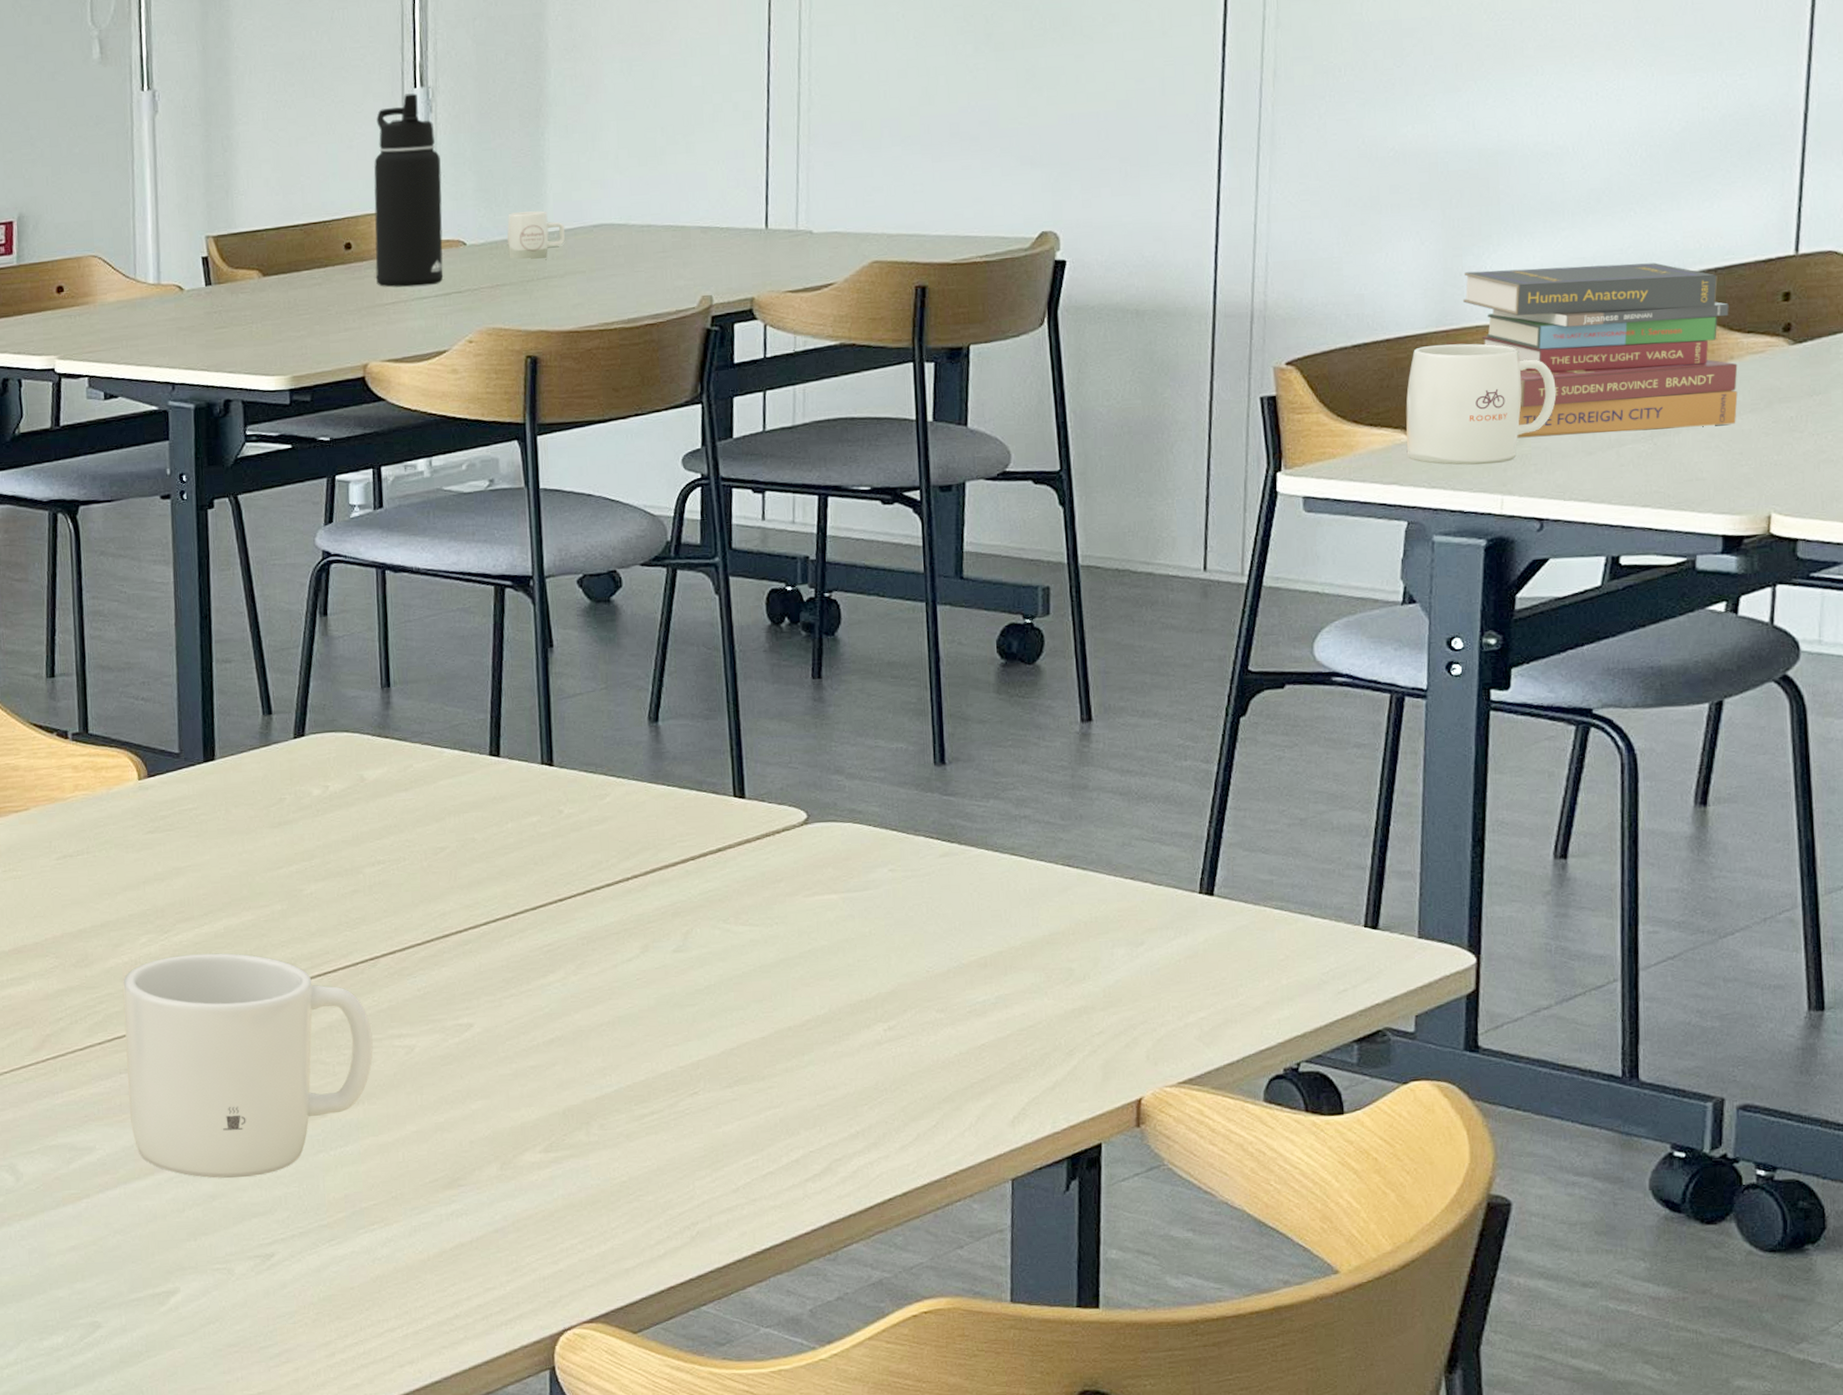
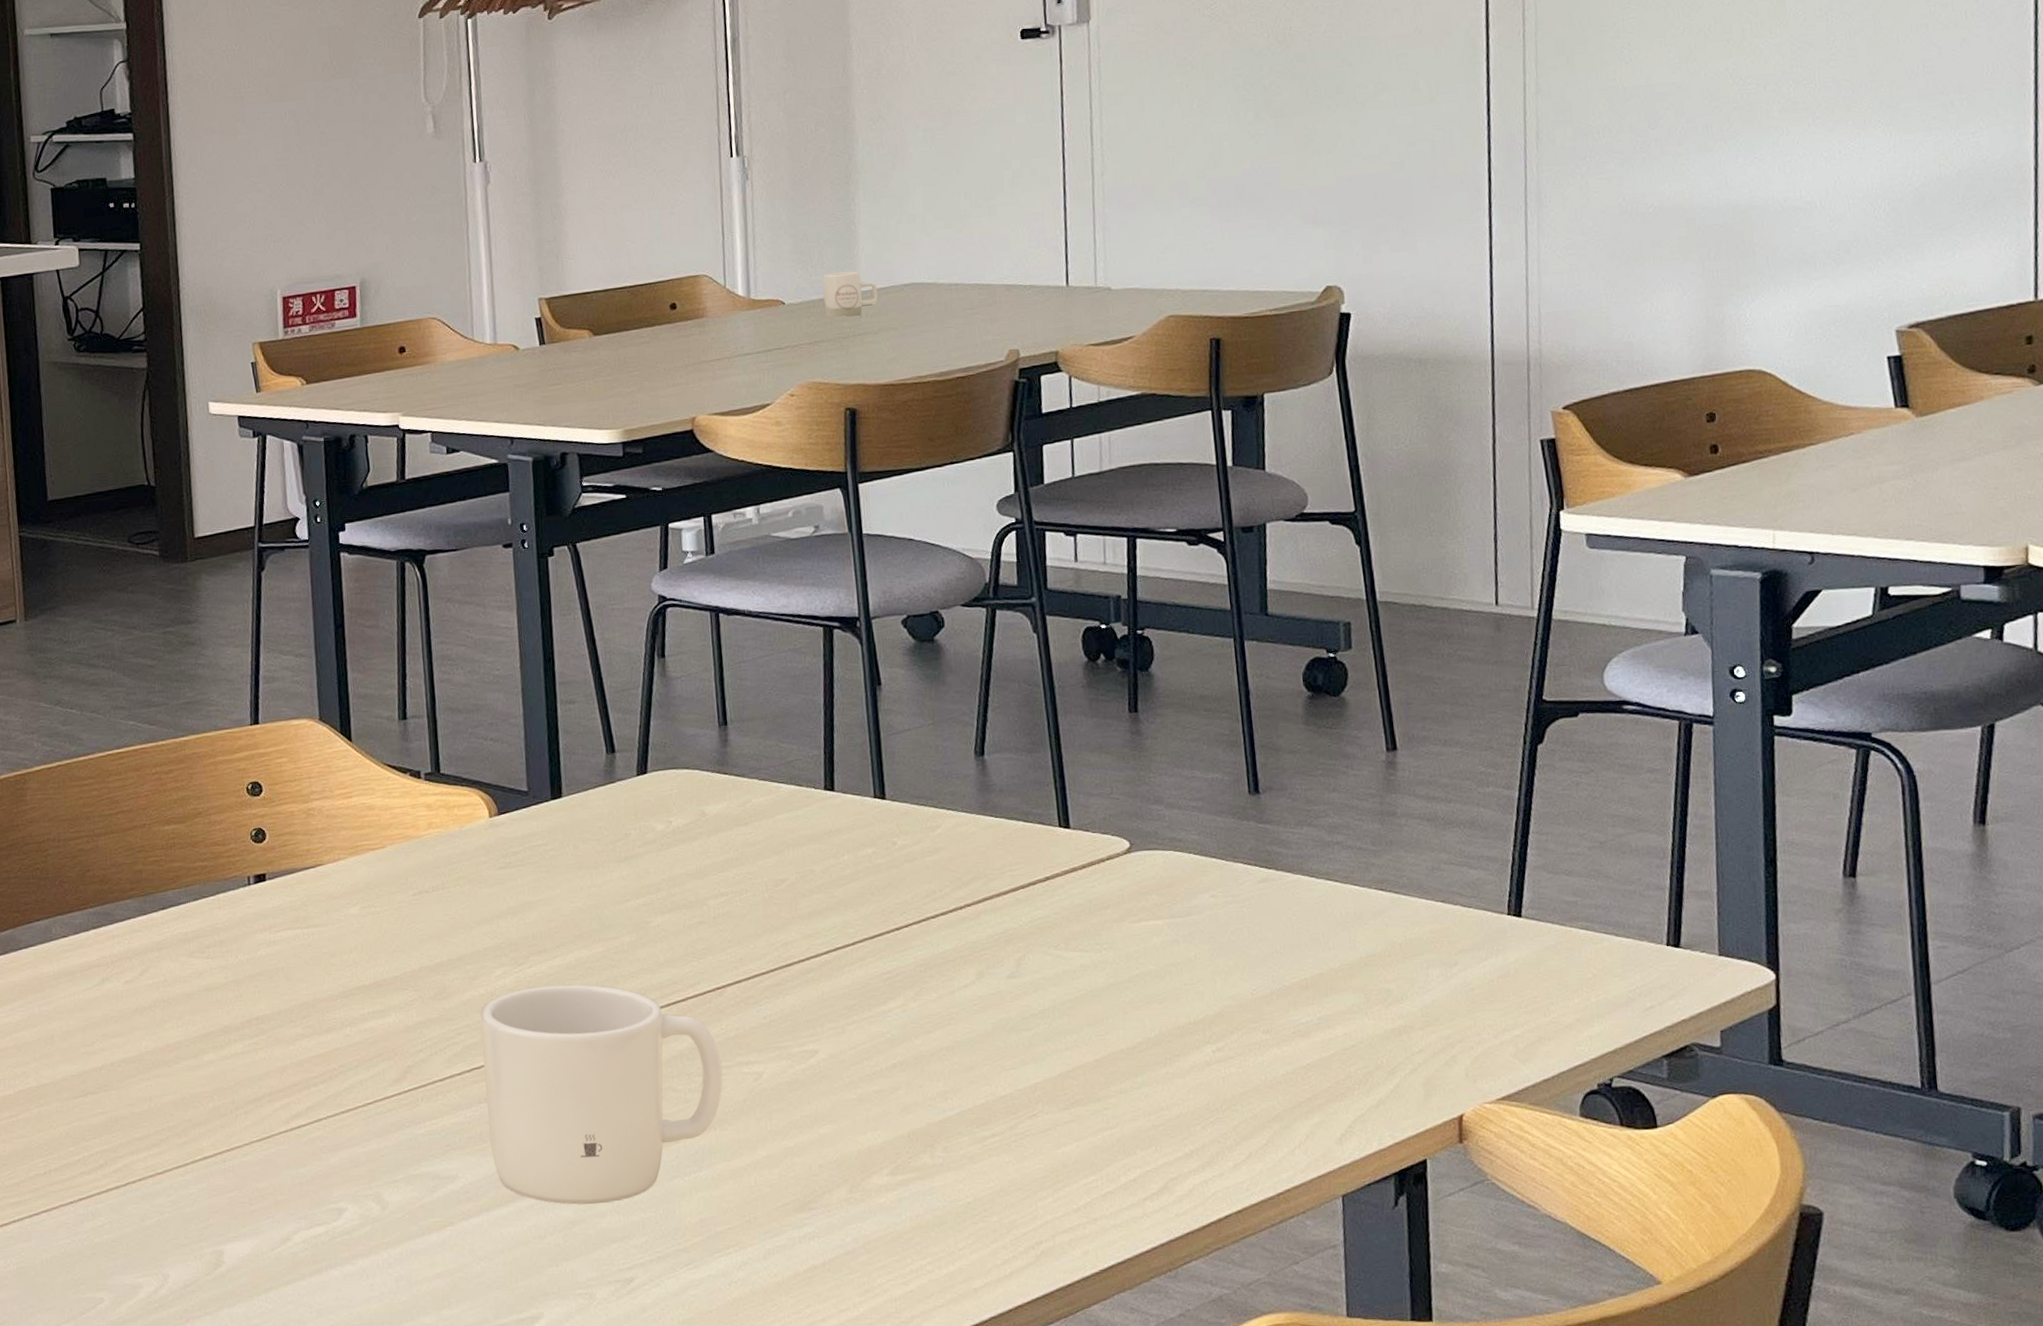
water bottle: present [374,93,443,288] -> none [695,162,764,345]
mug: present [1406,343,1557,465] -> none [1677,387,1819,503]
books: present [1462,262,1738,438] -> none [1725,309,1990,476]

